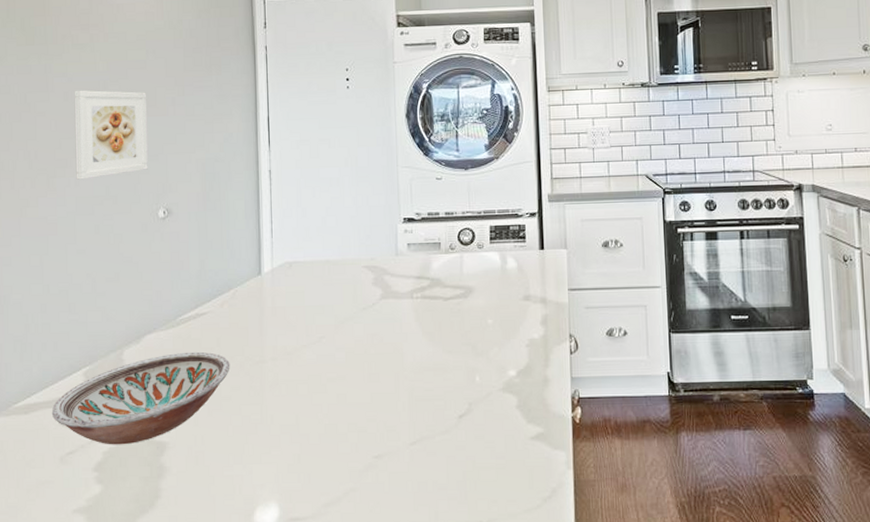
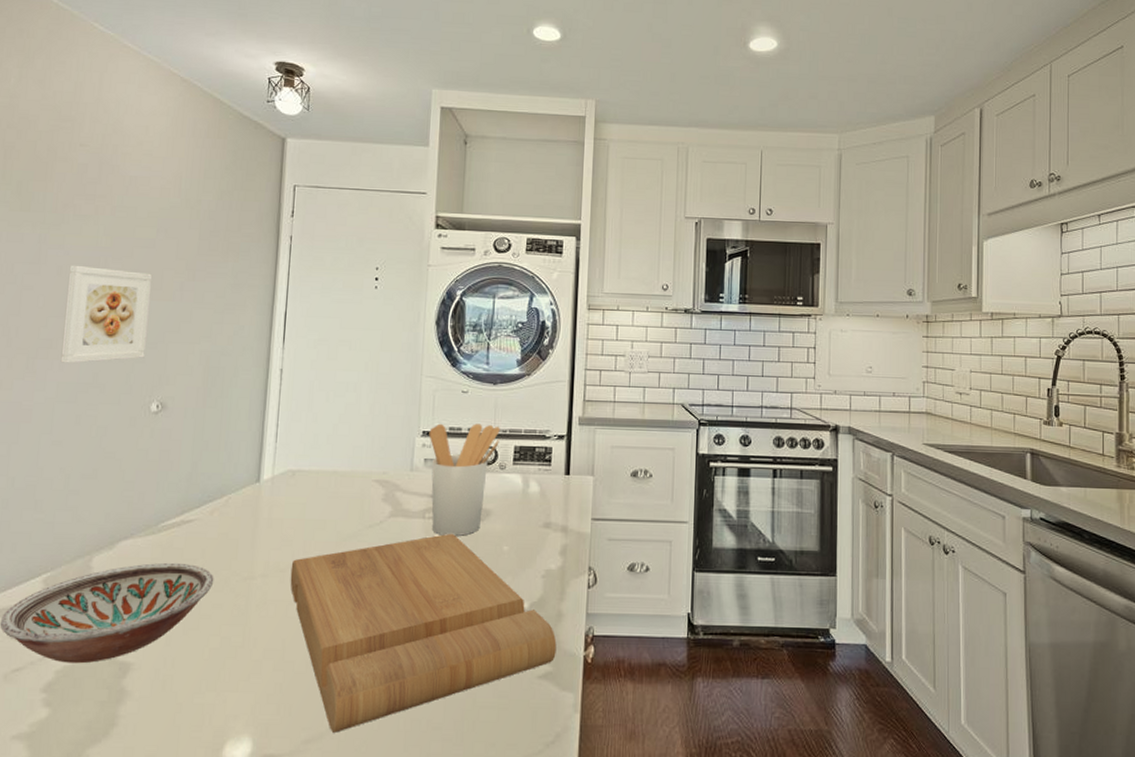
cutting board: none [297,310,546,496] -> present [290,533,557,733]
utensil holder: none [409,207,476,313] -> present [429,423,501,536]

